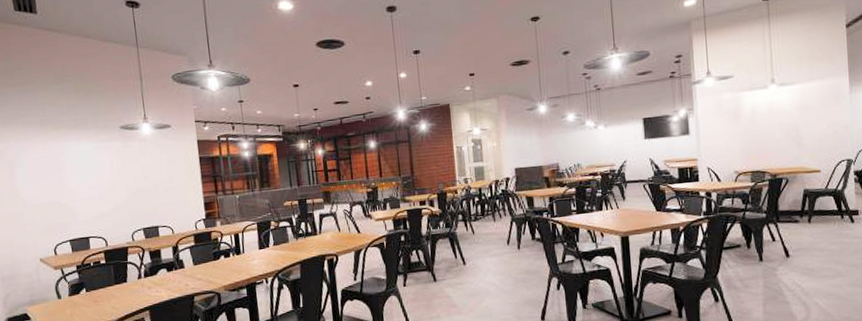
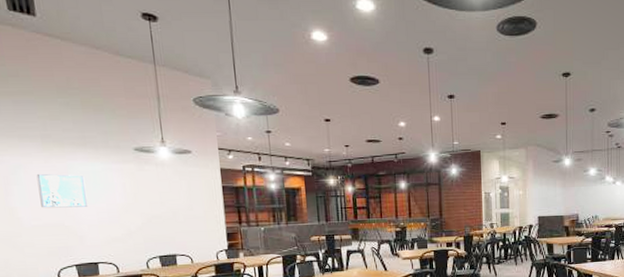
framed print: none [36,155,80,188] -> present [36,173,88,208]

